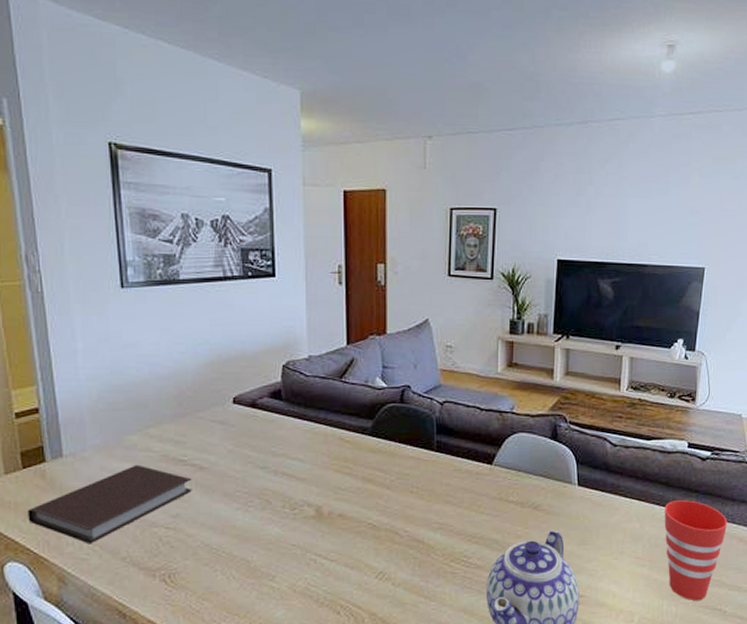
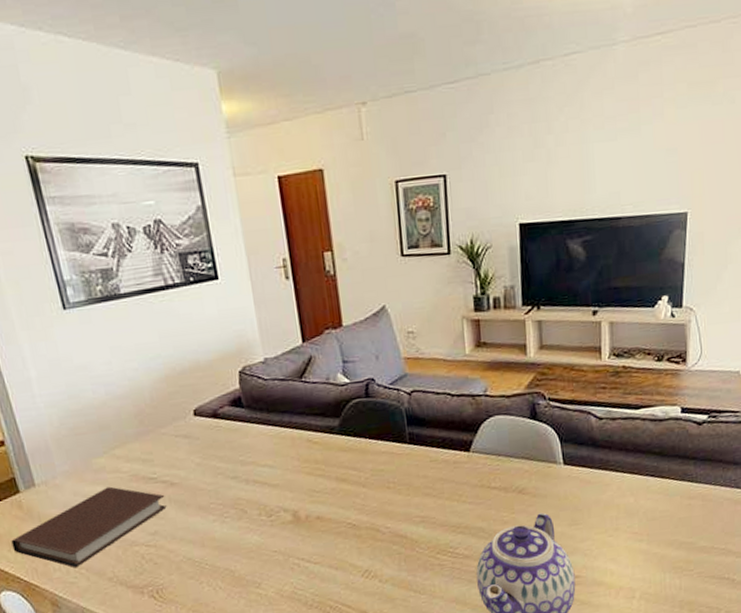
cup: present [664,500,728,601] -> none [660,468,731,572]

